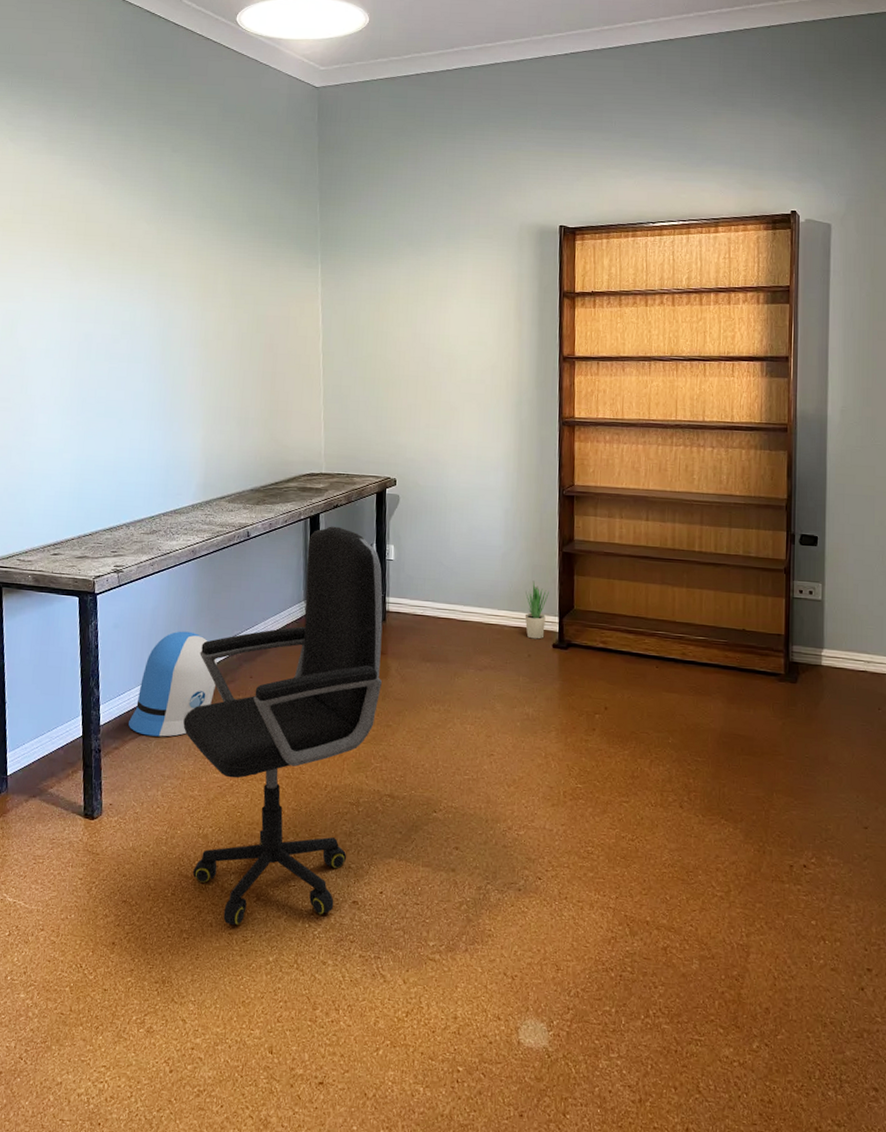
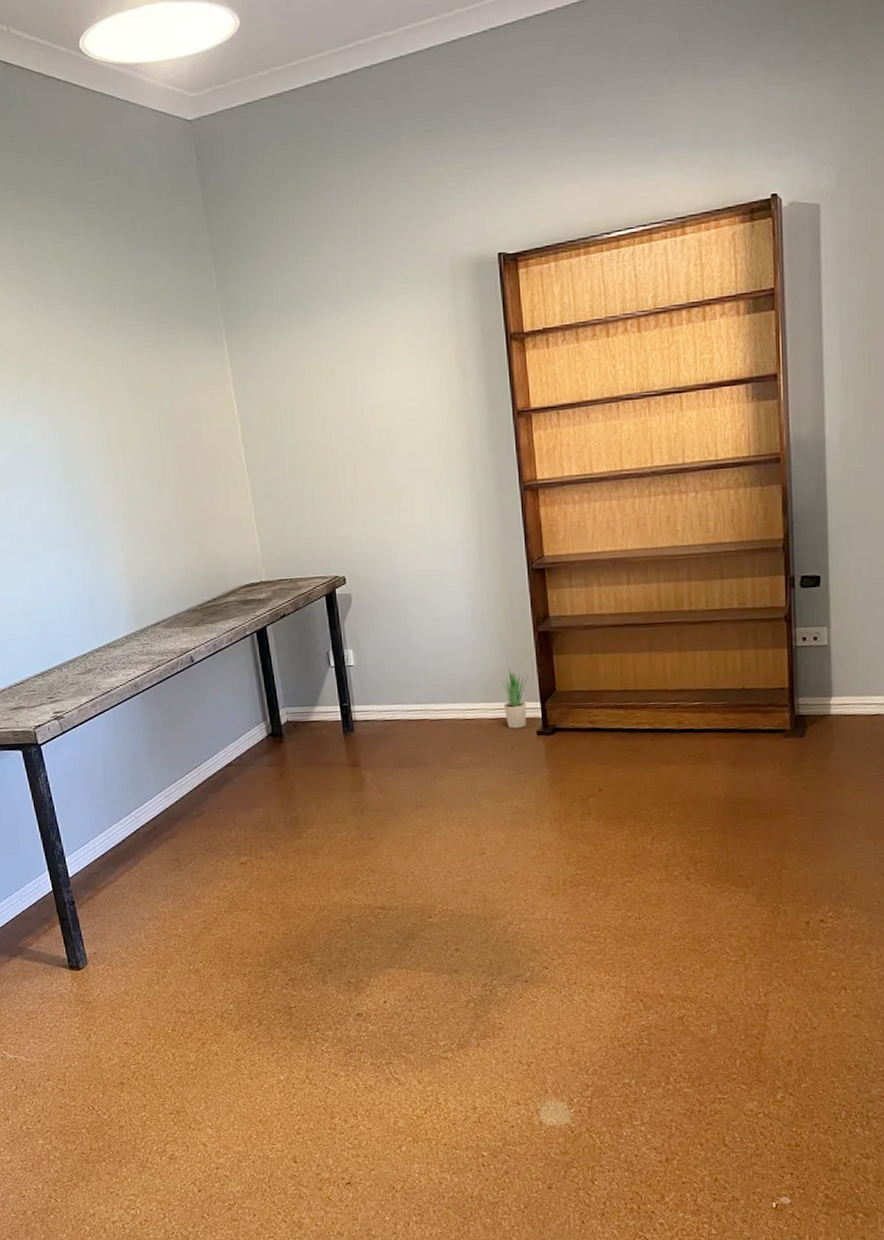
sun visor: present [128,631,217,737] -> none [98,770,183,882]
office chair: present [183,526,383,926] -> none [155,637,358,1052]

